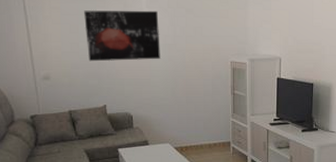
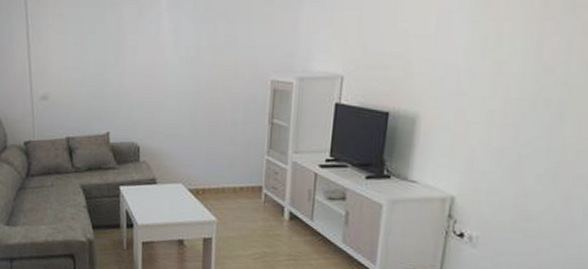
wall art: present [84,10,160,62] -> none [91,15,181,79]

